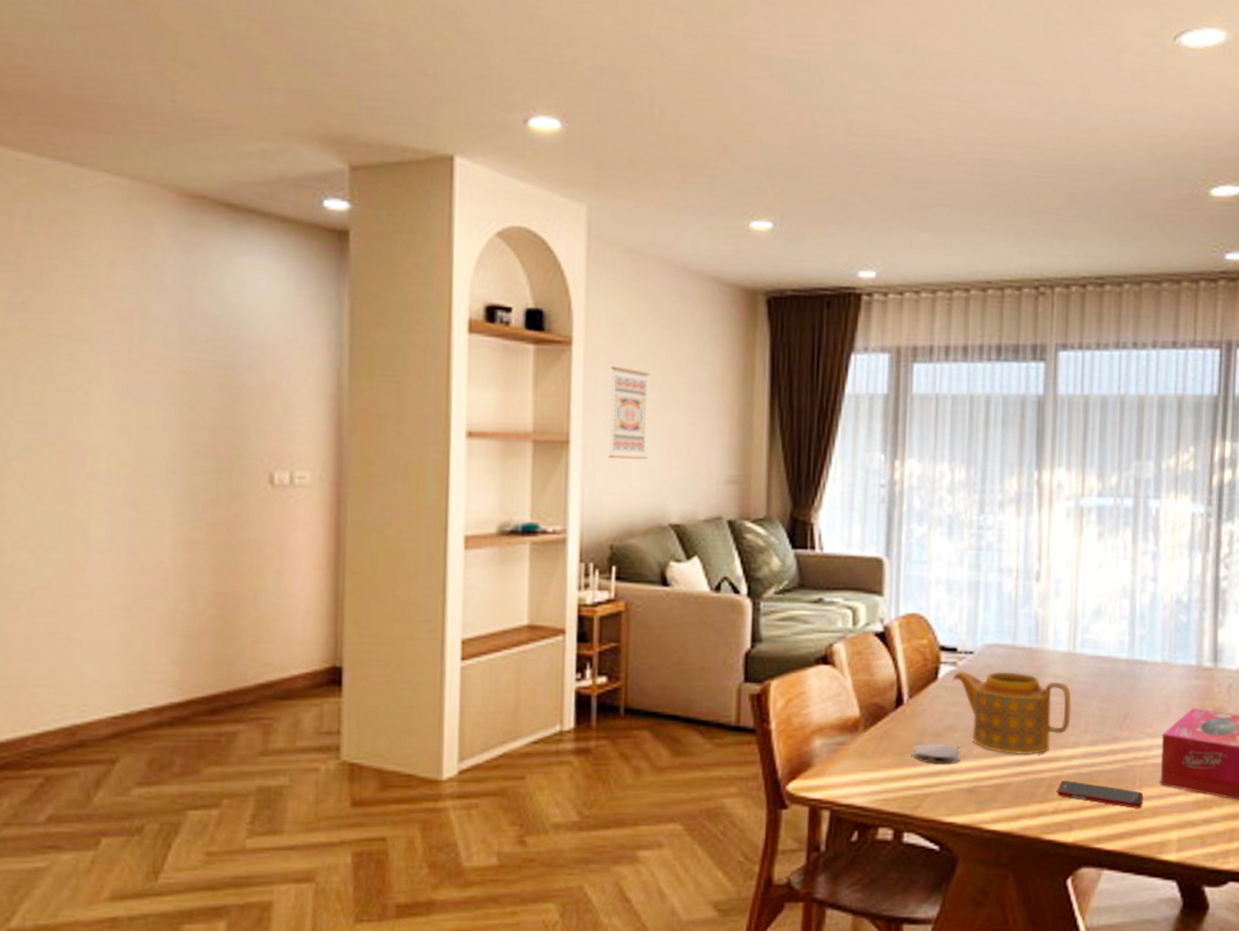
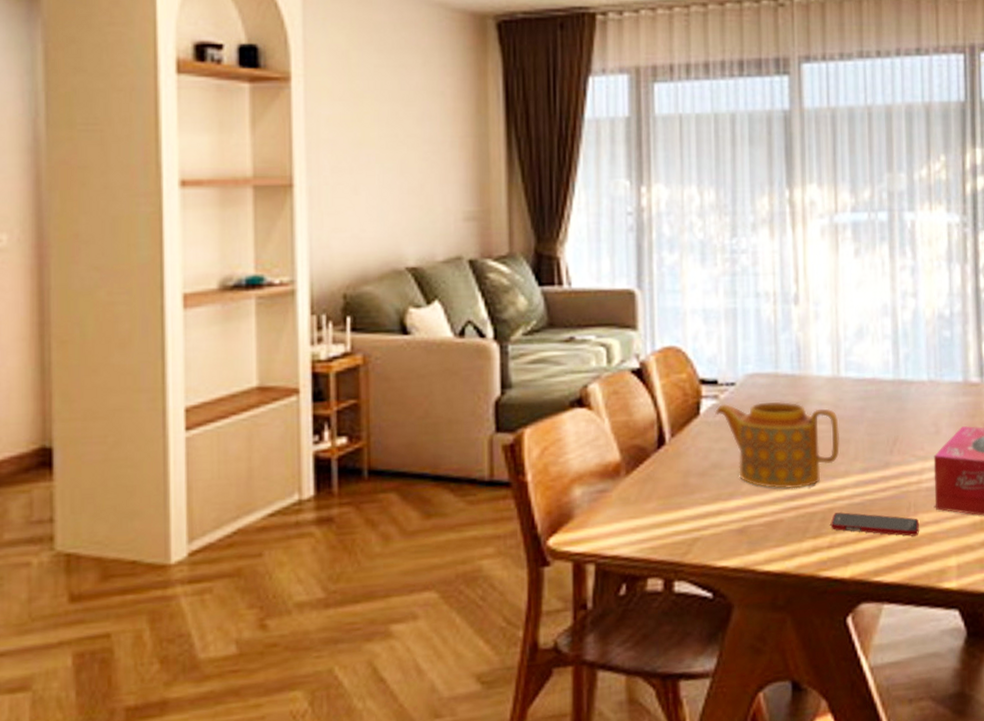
wall art: present [608,366,650,460] -> none [333,101,379,201]
coaster: present [912,742,961,764] -> none [678,482,729,505]

